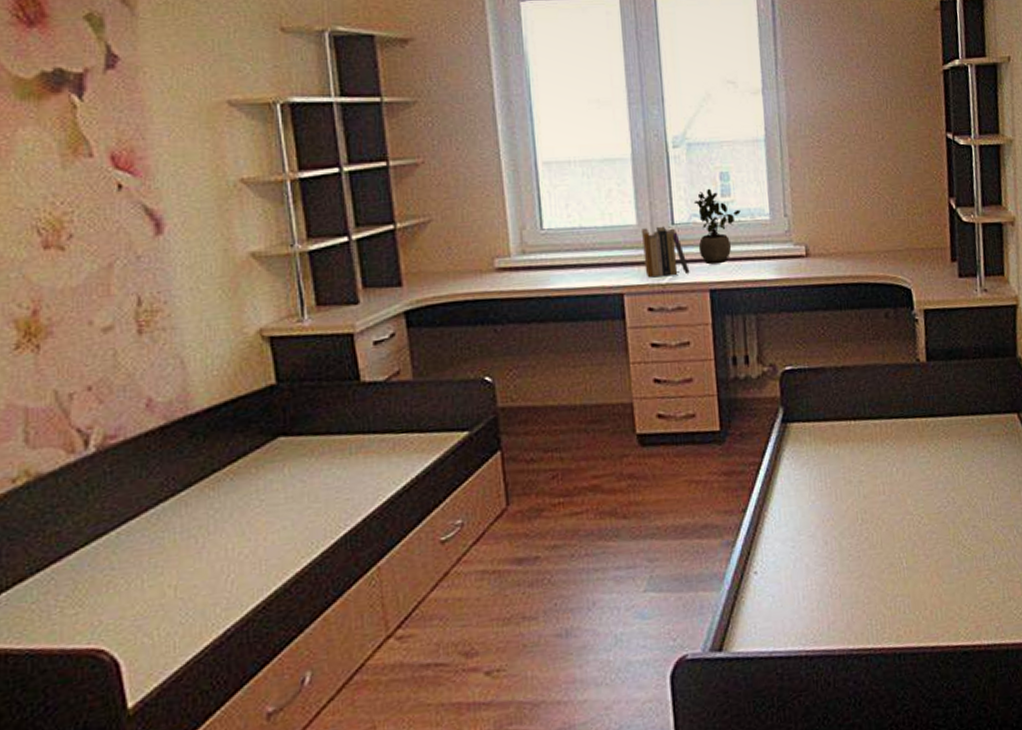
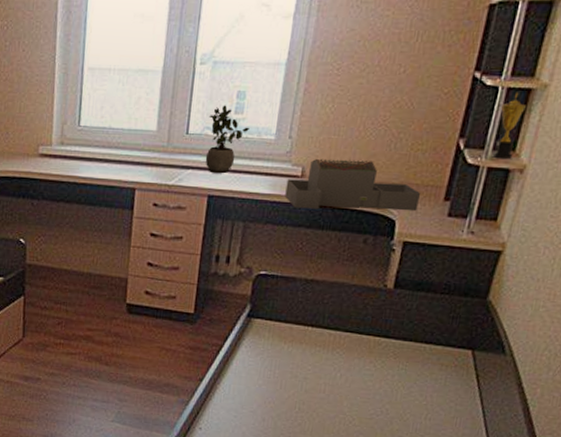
books: present [642,226,690,278] -> none [156,134,194,179]
architectural model: none [792,230,929,291] -> present [285,158,421,211]
trophy: none [979,148,1001,213] -> present [491,92,526,159]

